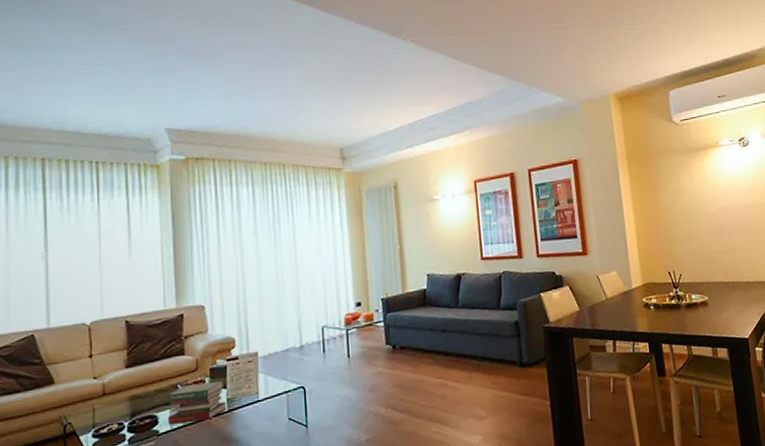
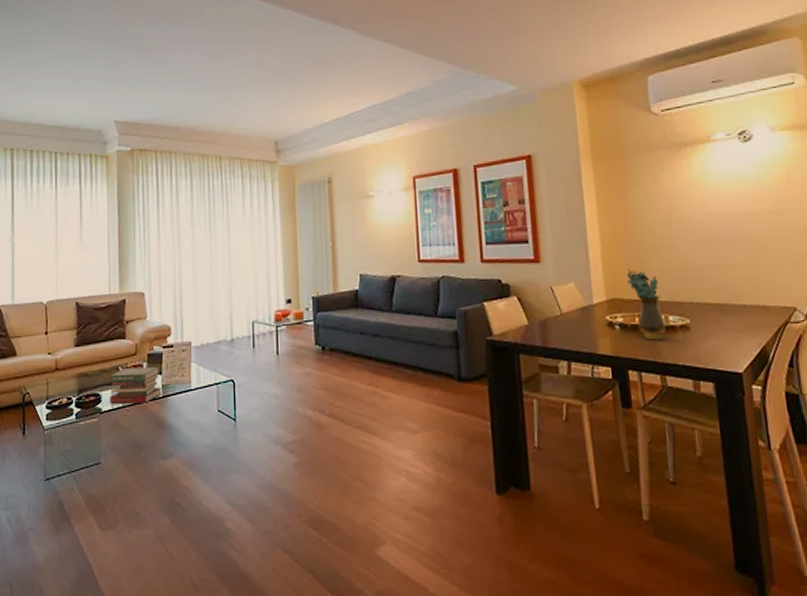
vase: none [658,256,691,317] -> present [627,269,667,340]

